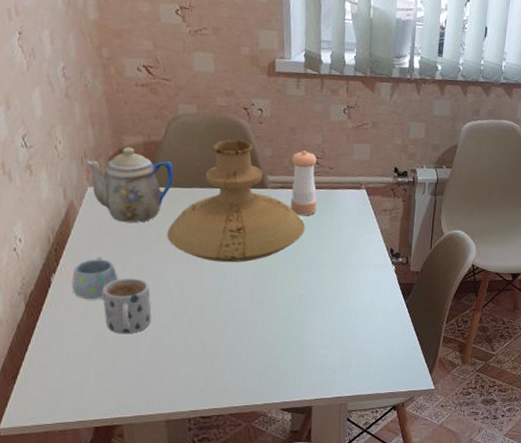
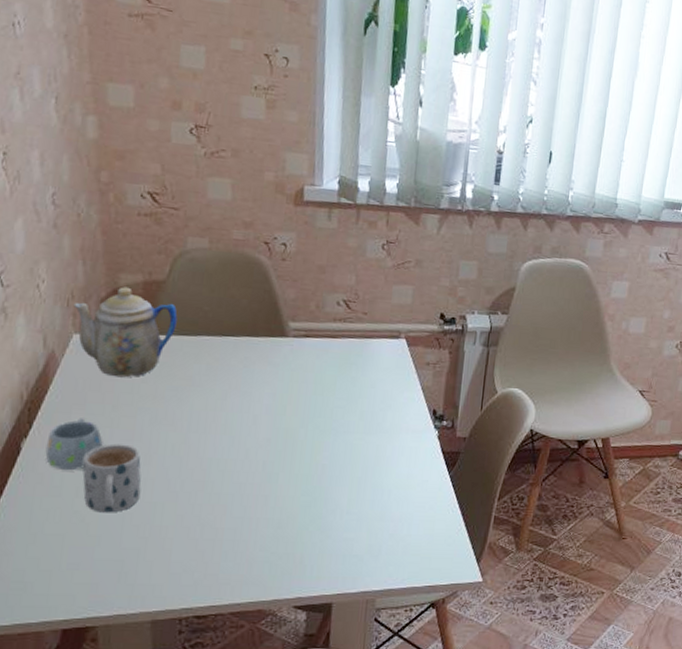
vase: present [167,139,306,263] -> none [165,279,332,426]
pepper shaker: present [290,150,318,216] -> none [315,292,350,370]

